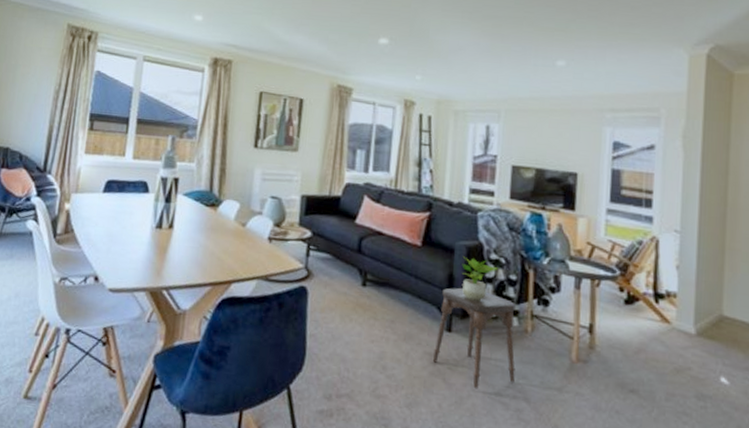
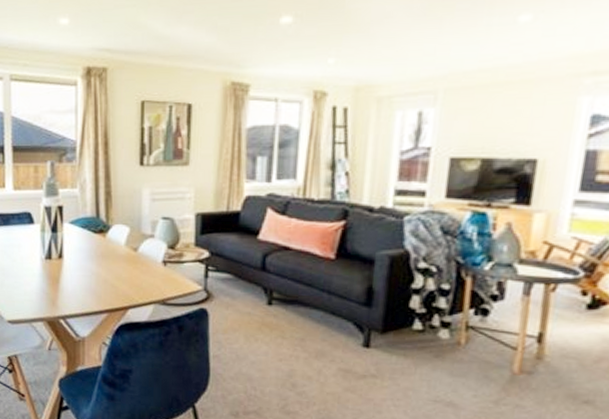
stool: present [432,287,515,389] -> none [347,301,447,404]
potted plant: present [462,256,499,301] -> none [383,267,428,314]

